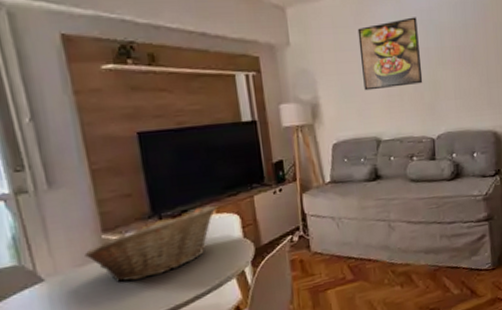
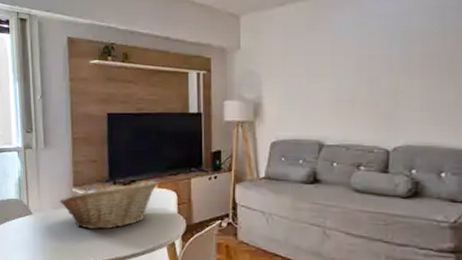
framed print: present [357,17,423,91] -> none [310,23,381,94]

